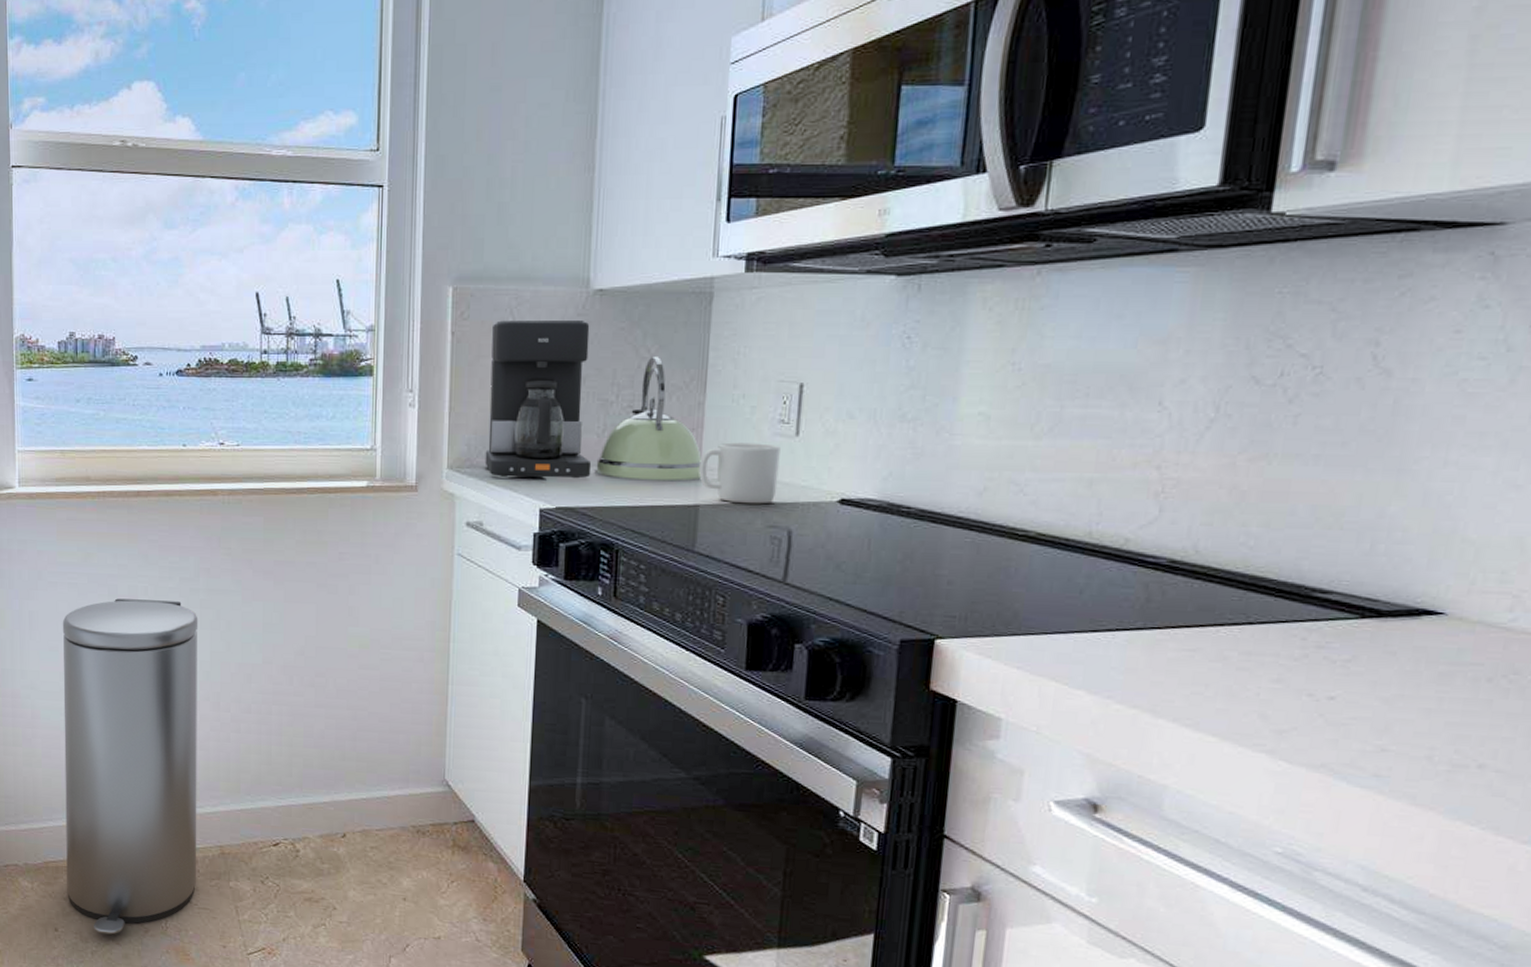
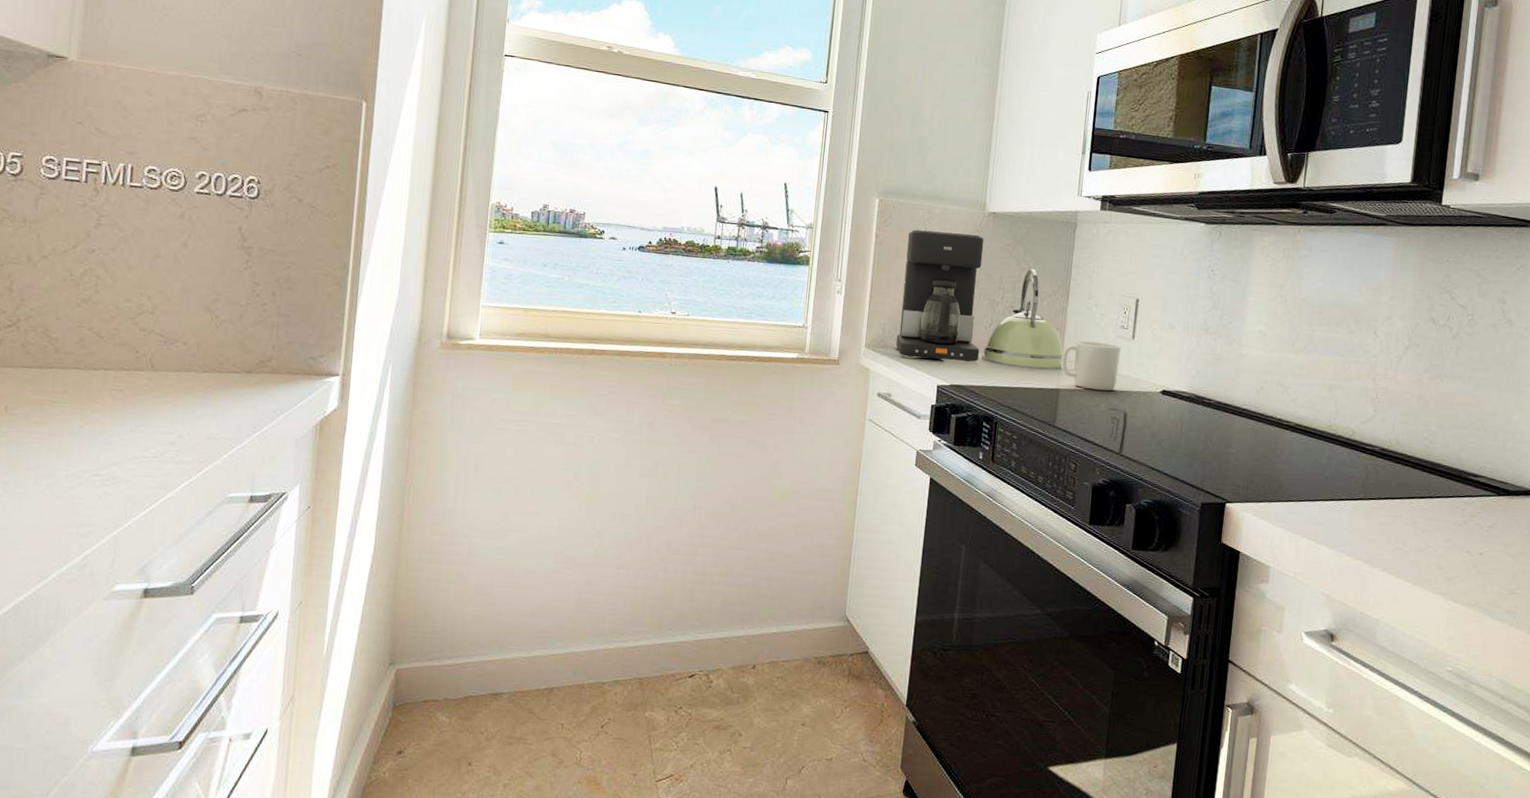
pedal bin: present [62,598,198,935] -> none [485,446,638,767]

